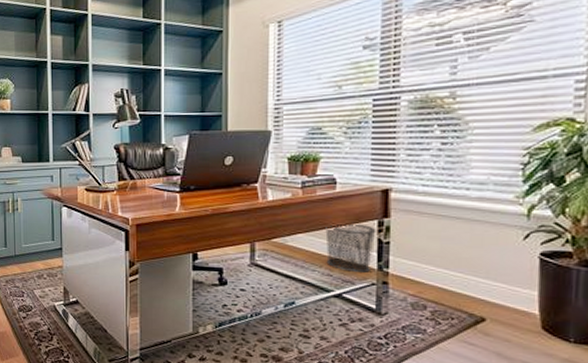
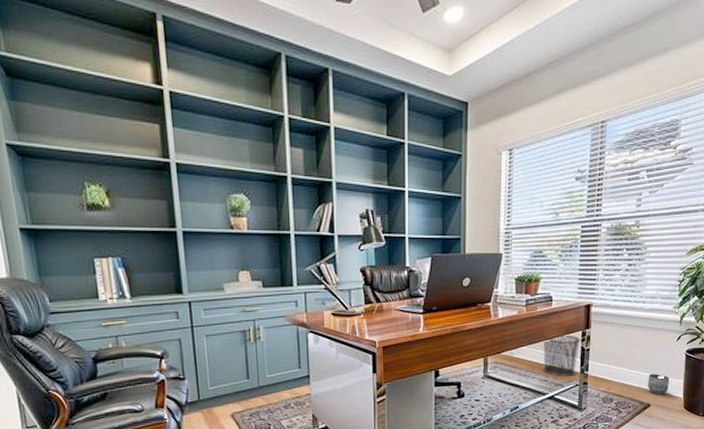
planter: none [479,279,515,308] -> present [647,373,670,395]

